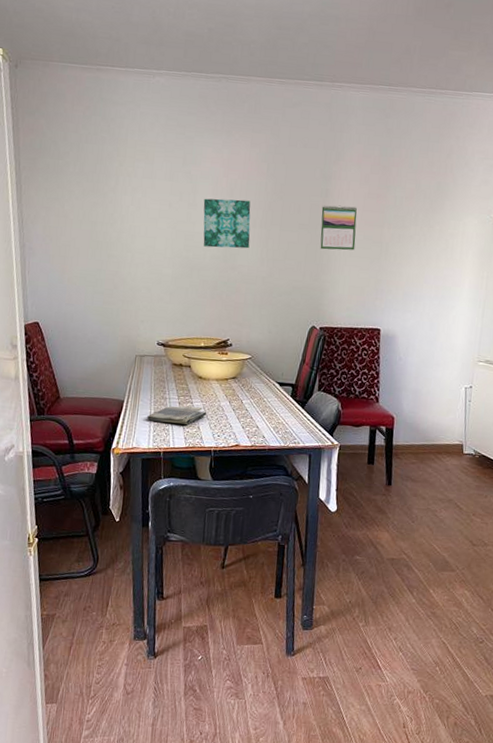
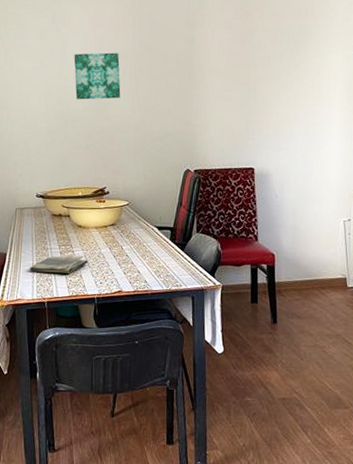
calendar: present [320,205,357,251] -> none [188,51,224,95]

